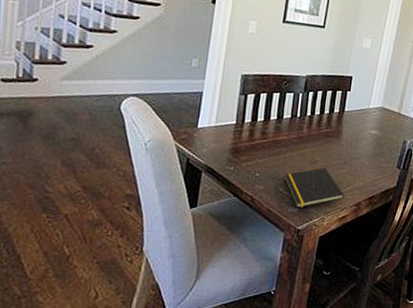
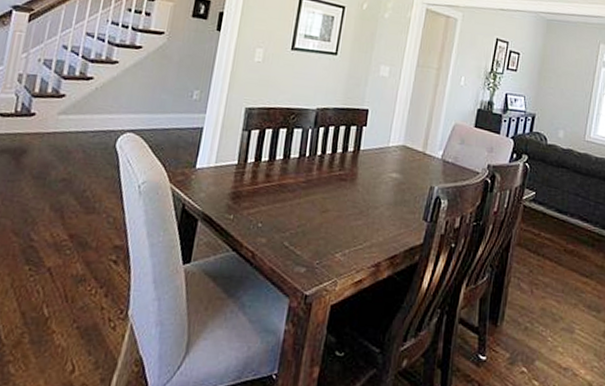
notepad: present [284,168,345,208] -> none [290,218,362,268]

